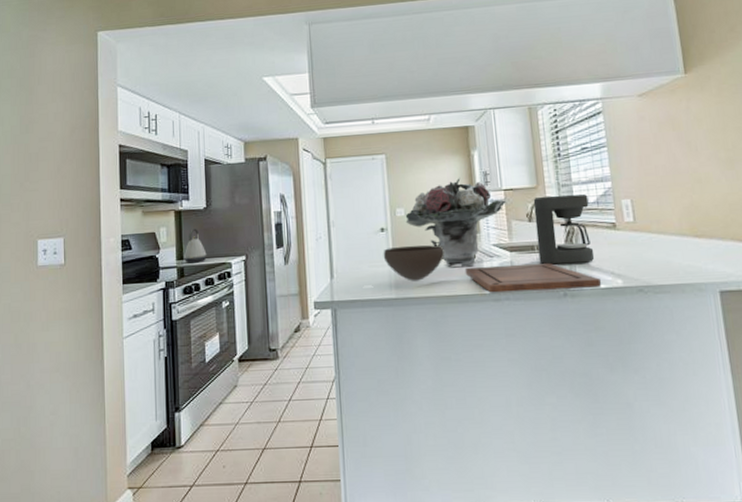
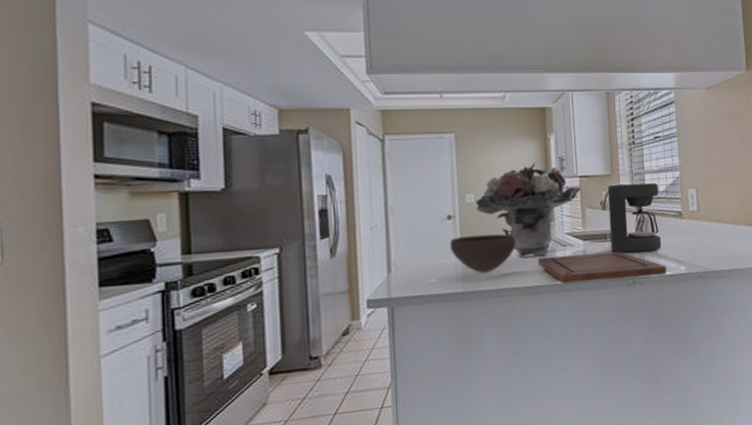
kettle: present [183,228,207,264] -> none [191,214,226,259]

